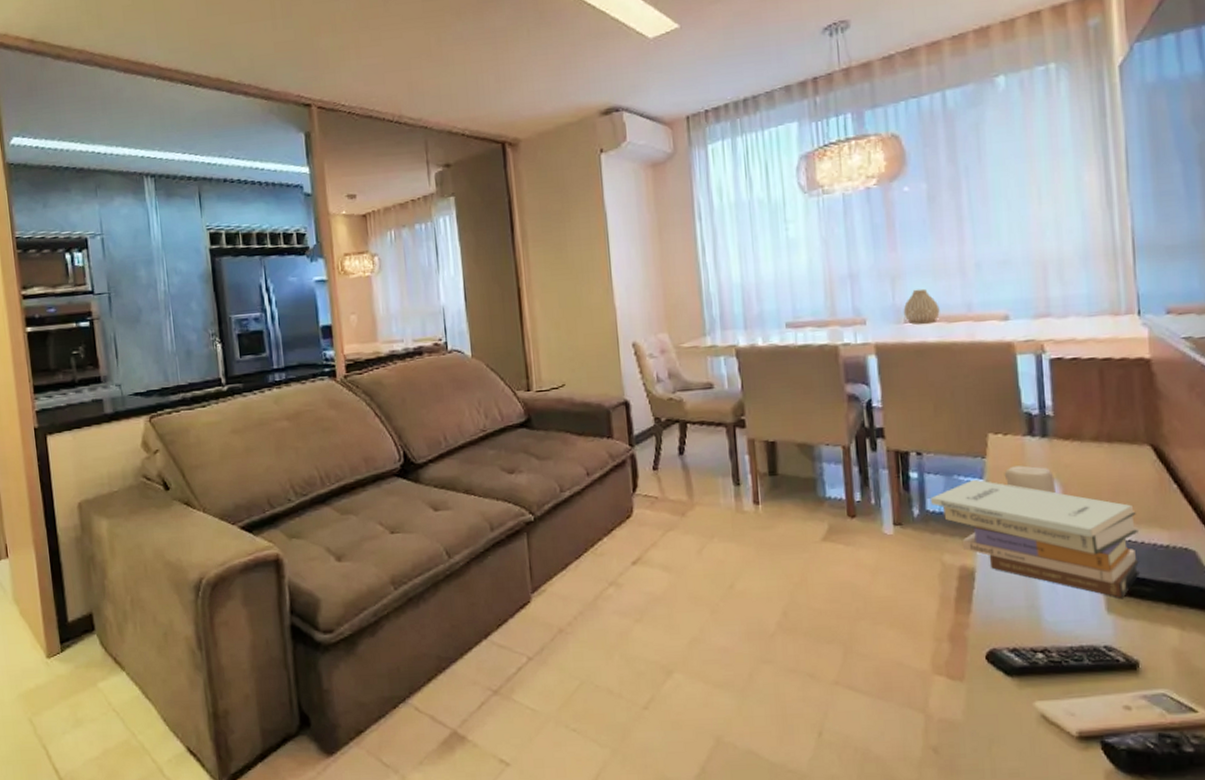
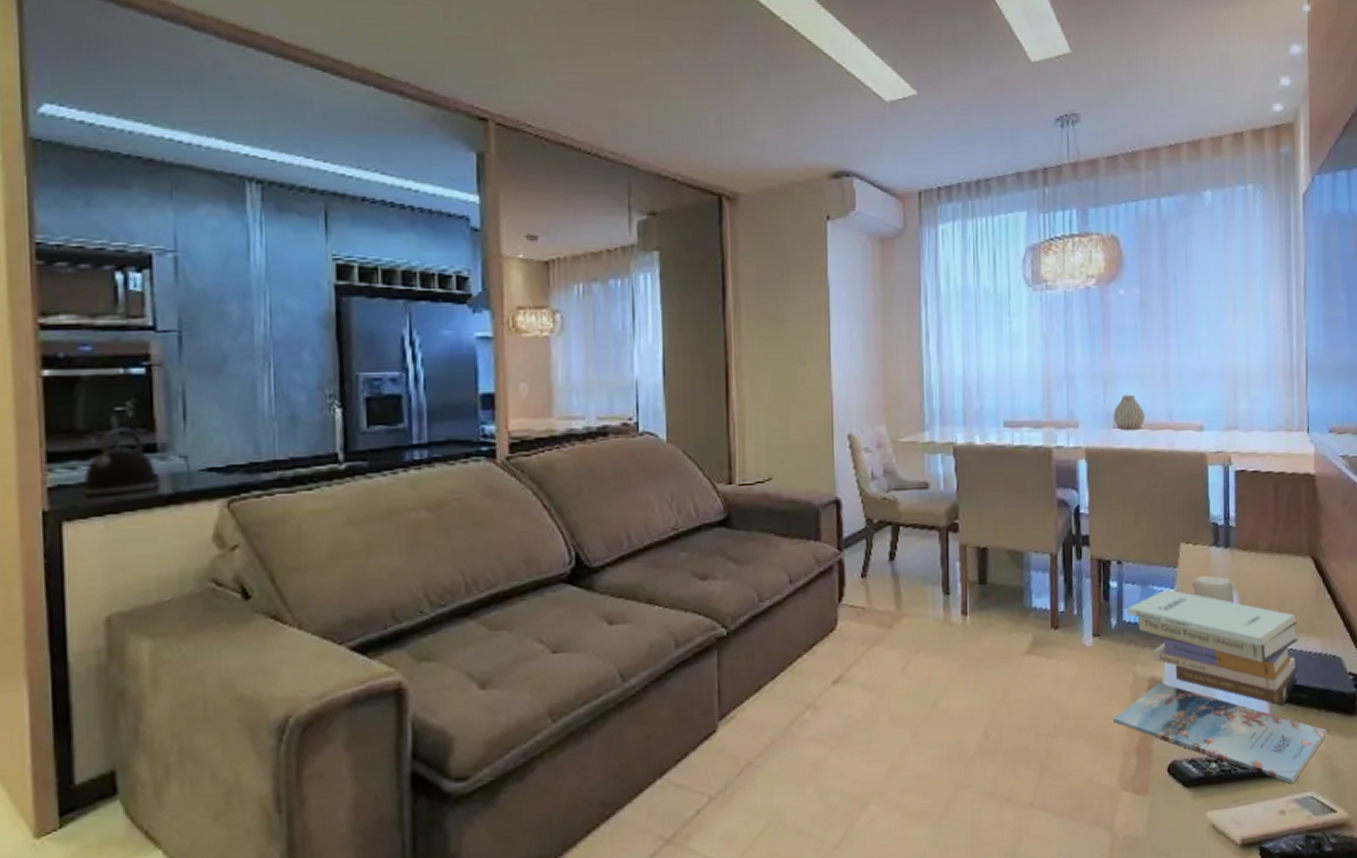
kettle: none [57,365,105,419] -> present [83,426,160,499]
magazine: none [921,571,1181,680] -> present [1113,682,1327,785]

